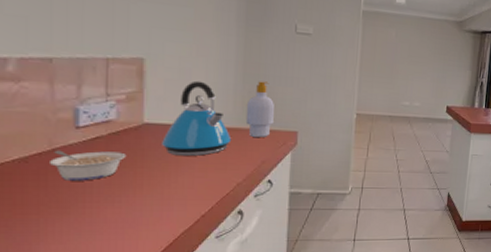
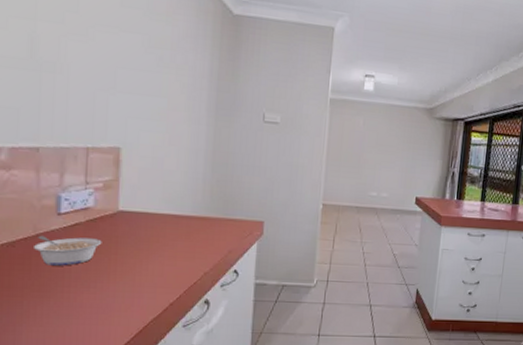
kettle: present [162,80,232,157] -> none [135,169,200,245]
soap bottle: present [245,81,274,138] -> none [213,170,242,228]

